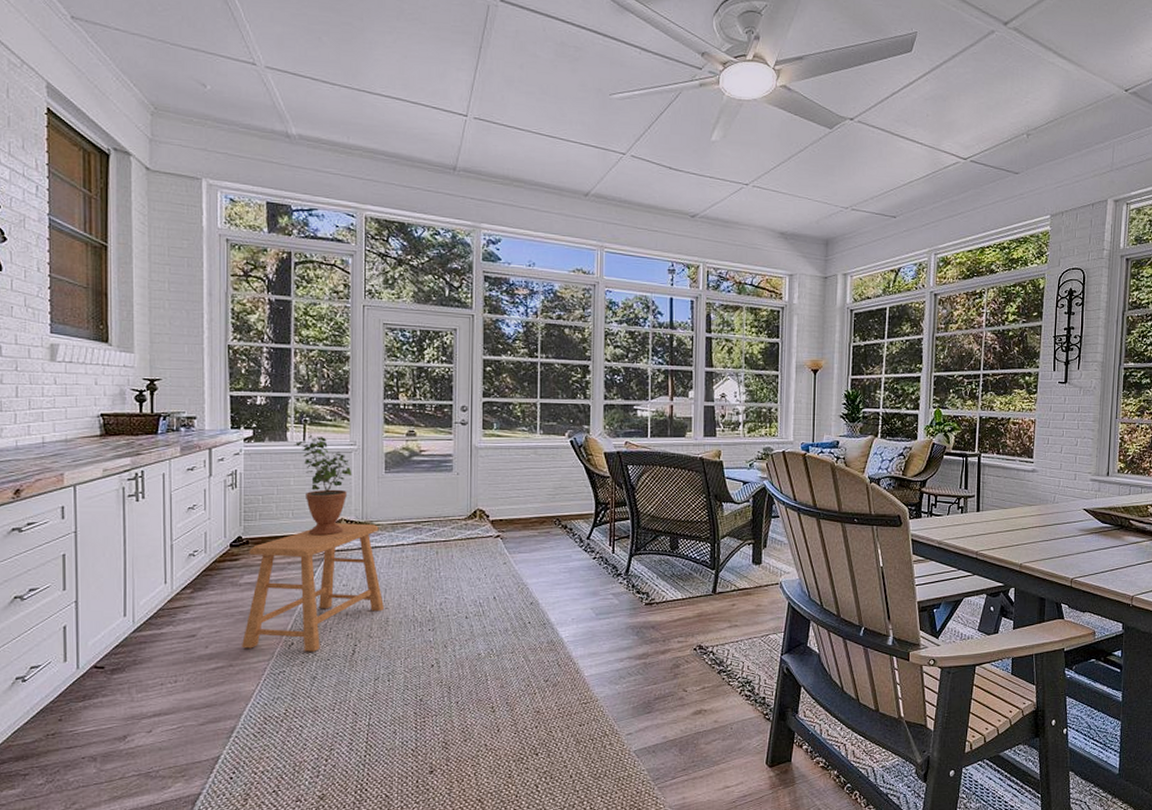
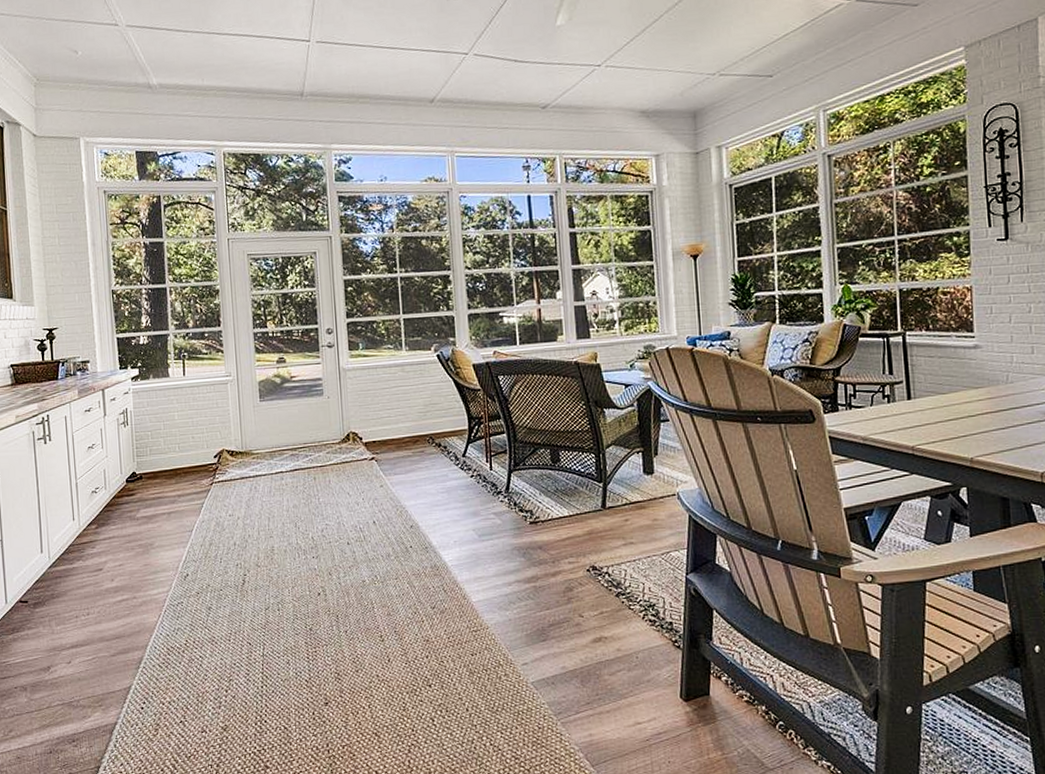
stool: present [242,523,384,652] -> none [143,453,269,583]
potted plant: present [293,433,352,536] -> none [175,367,230,468]

